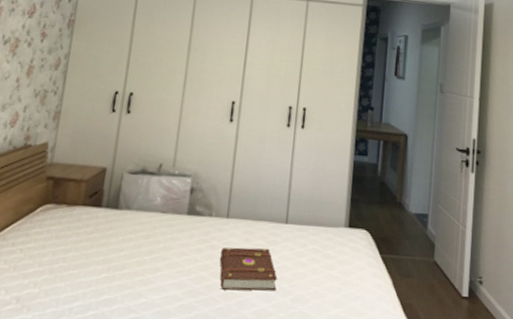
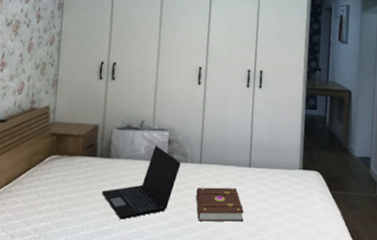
laptop: none [104,194,204,287] -> present [101,145,181,220]

